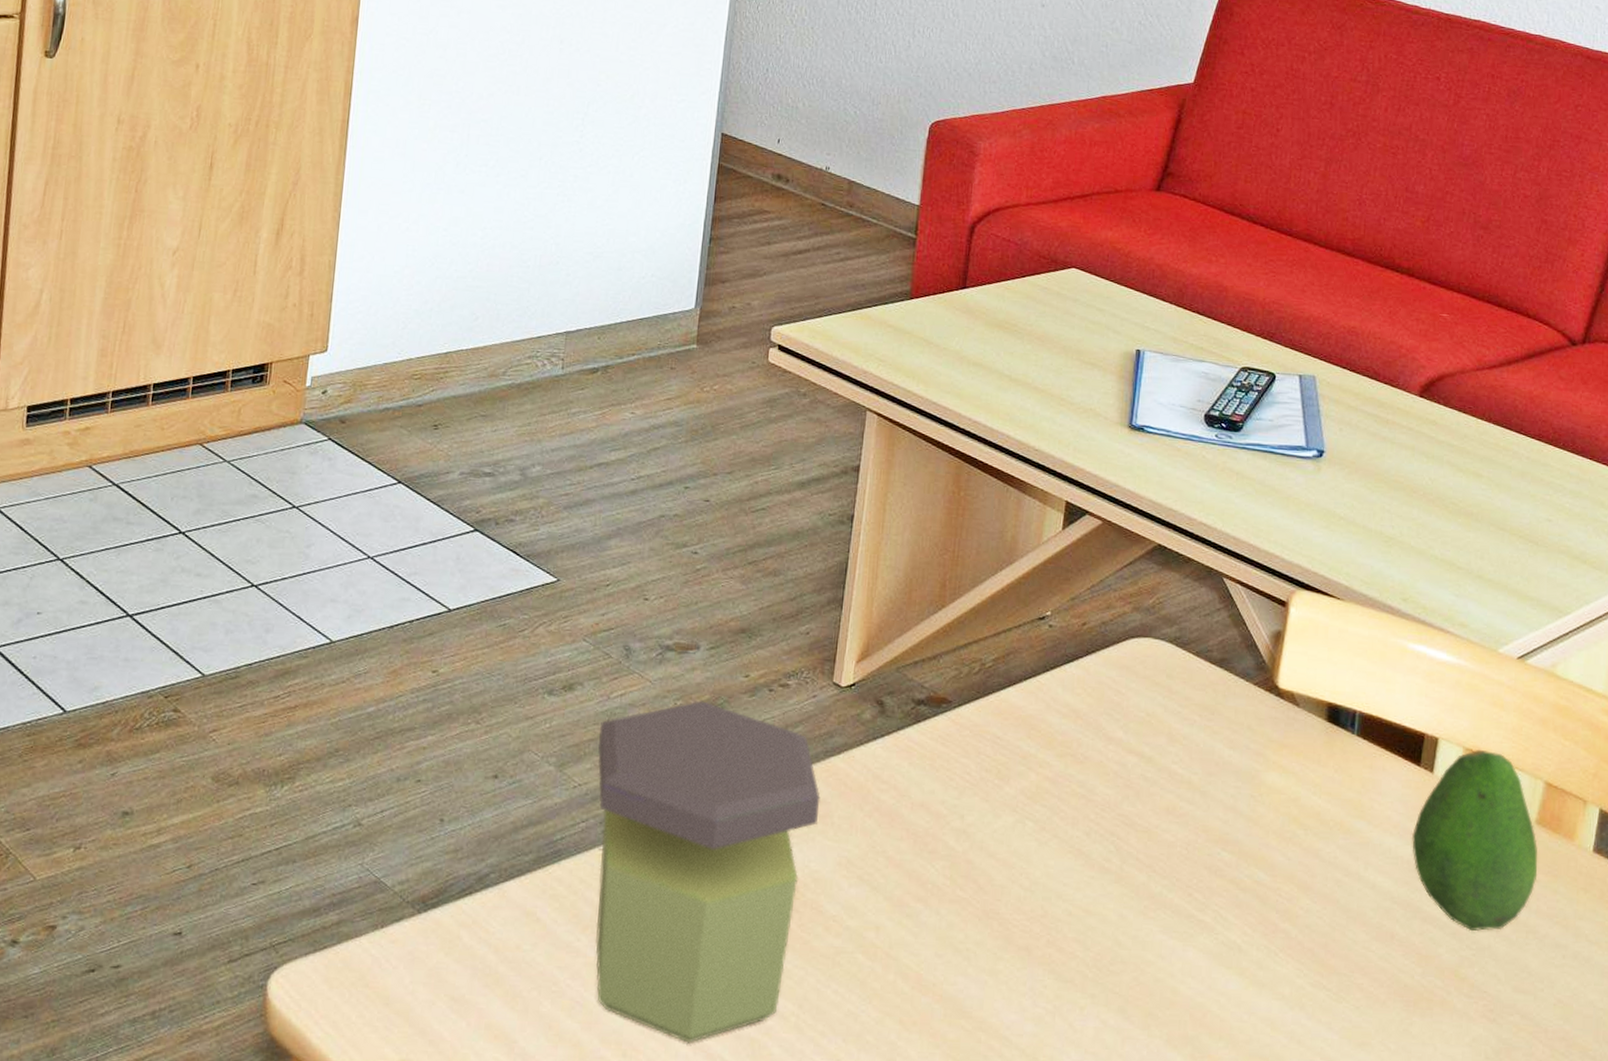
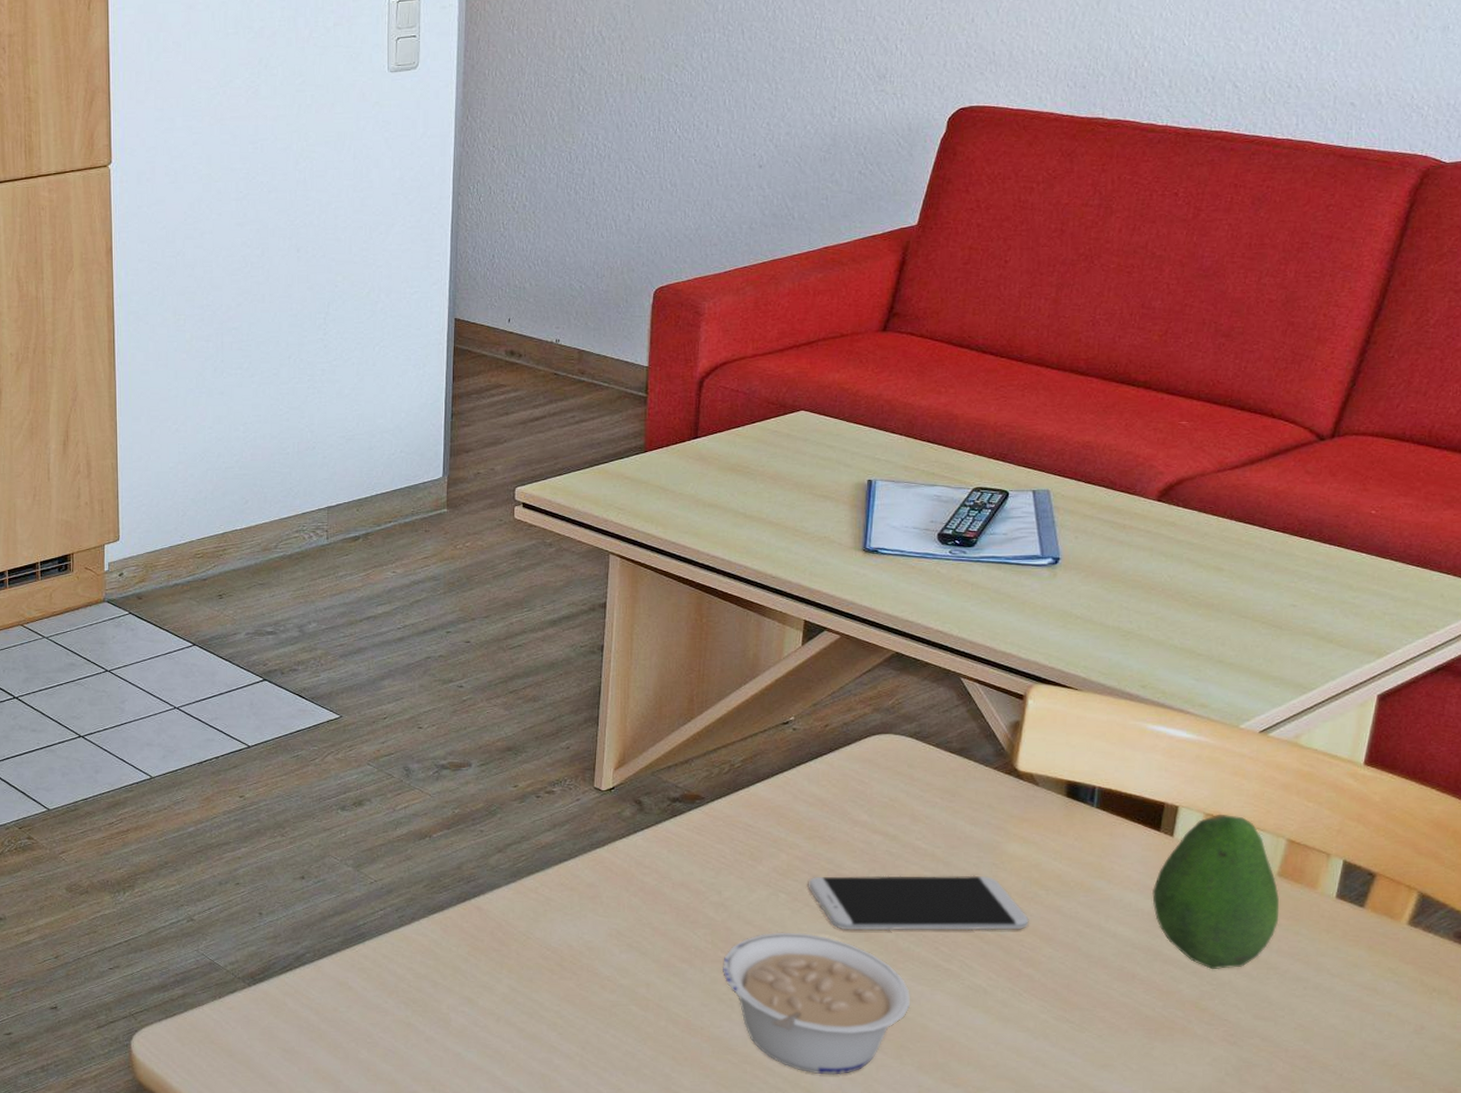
jar: present [596,701,820,1043] -> none [388,808,589,1079]
legume: none [960,867,1162,1048] -> present [723,932,911,1075]
smartphone: none [1057,801,1287,876] -> present [808,875,1029,931]

